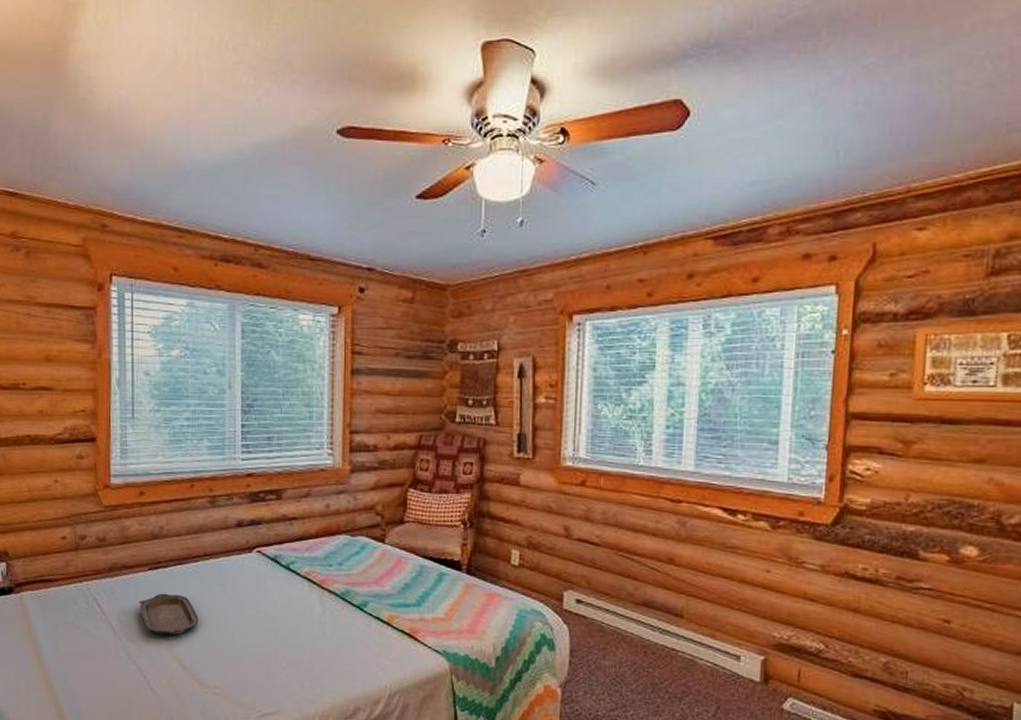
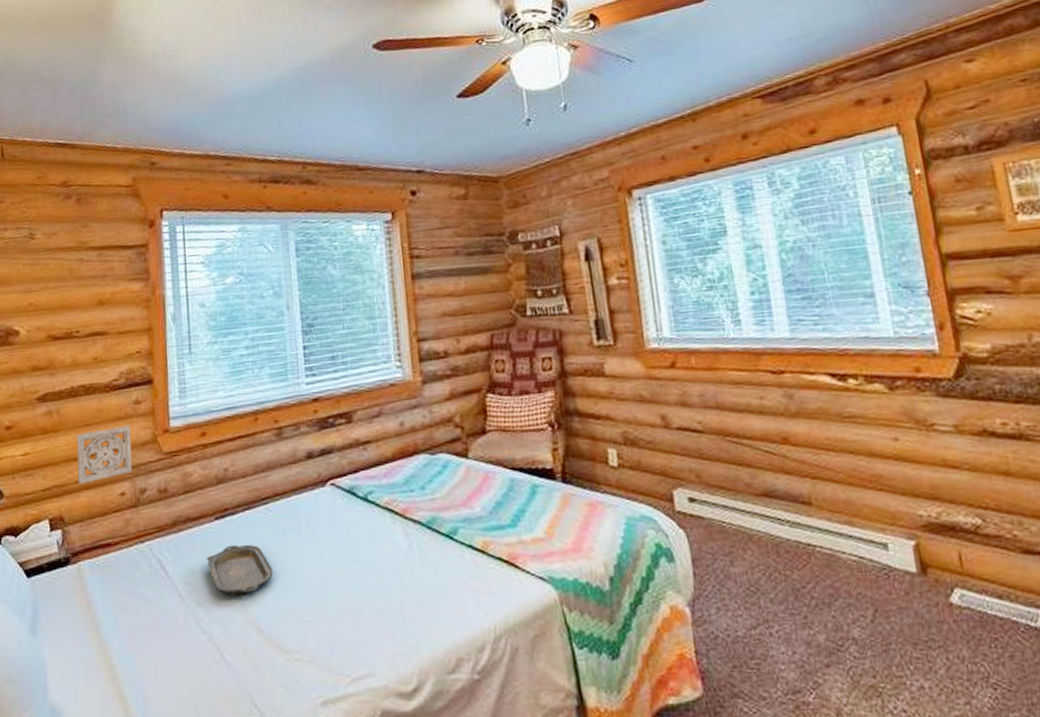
wall ornament: none [21,477,74,525] -> present [77,425,132,484]

